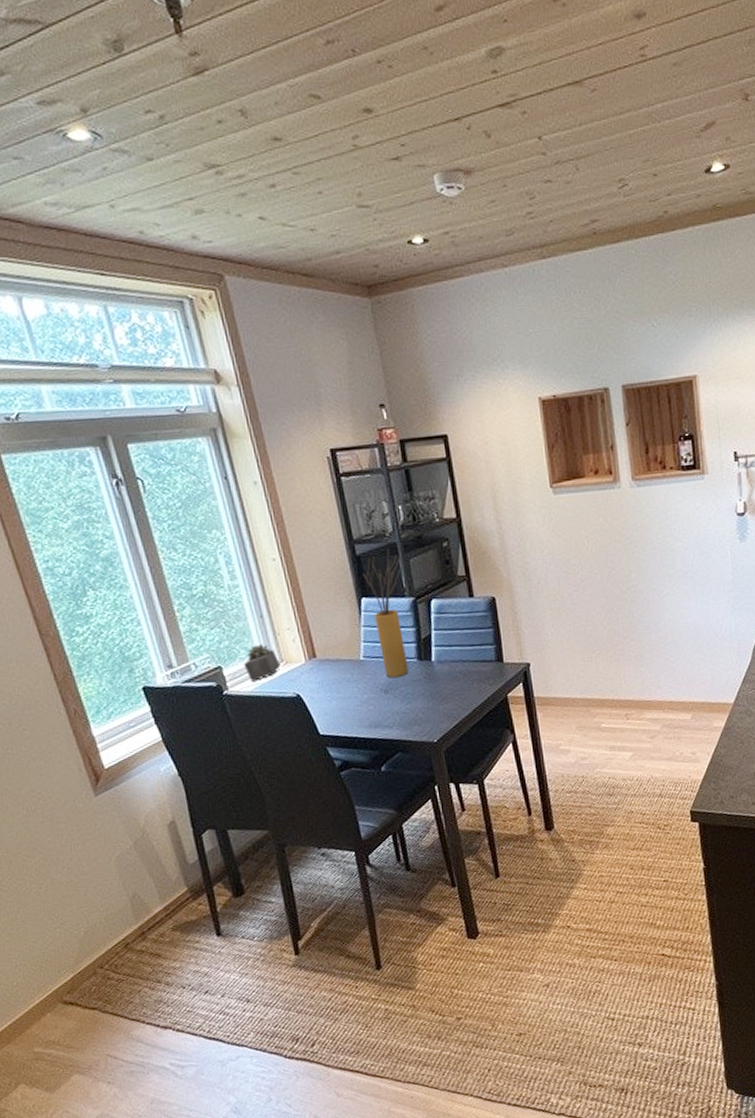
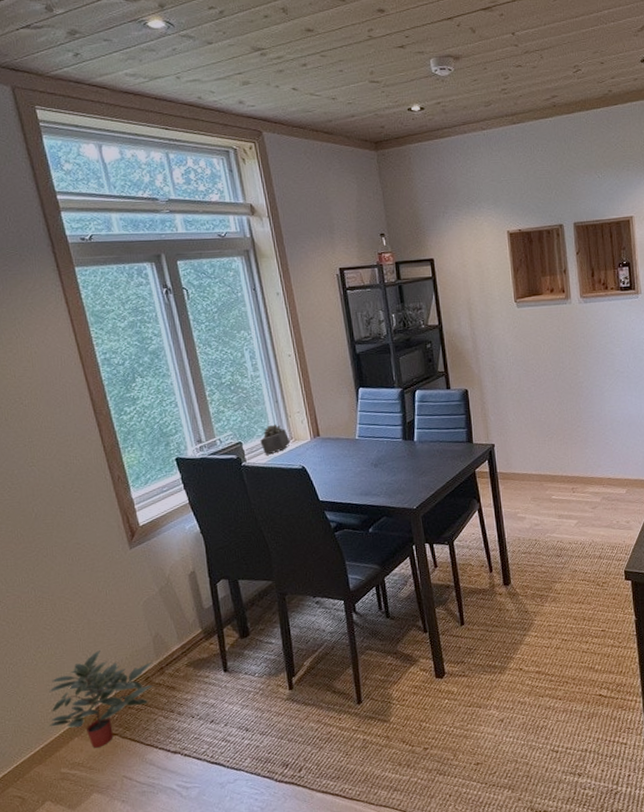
potted plant: none [12,914,136,1024] -> present [49,650,154,748]
vase: present [362,549,409,679] -> none [361,349,395,455]

